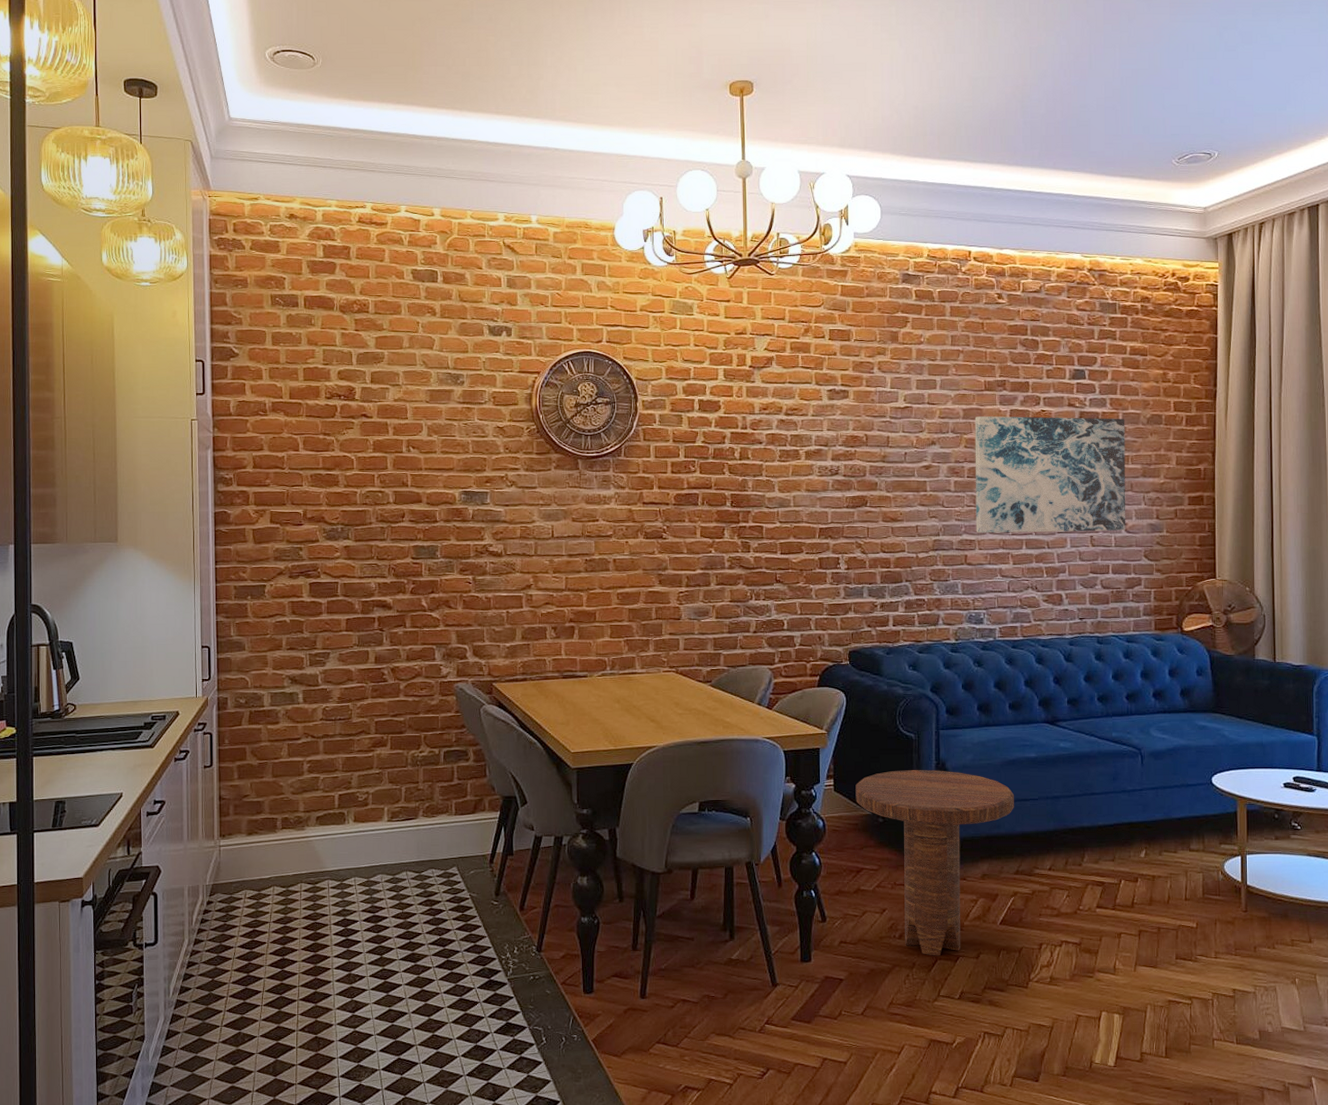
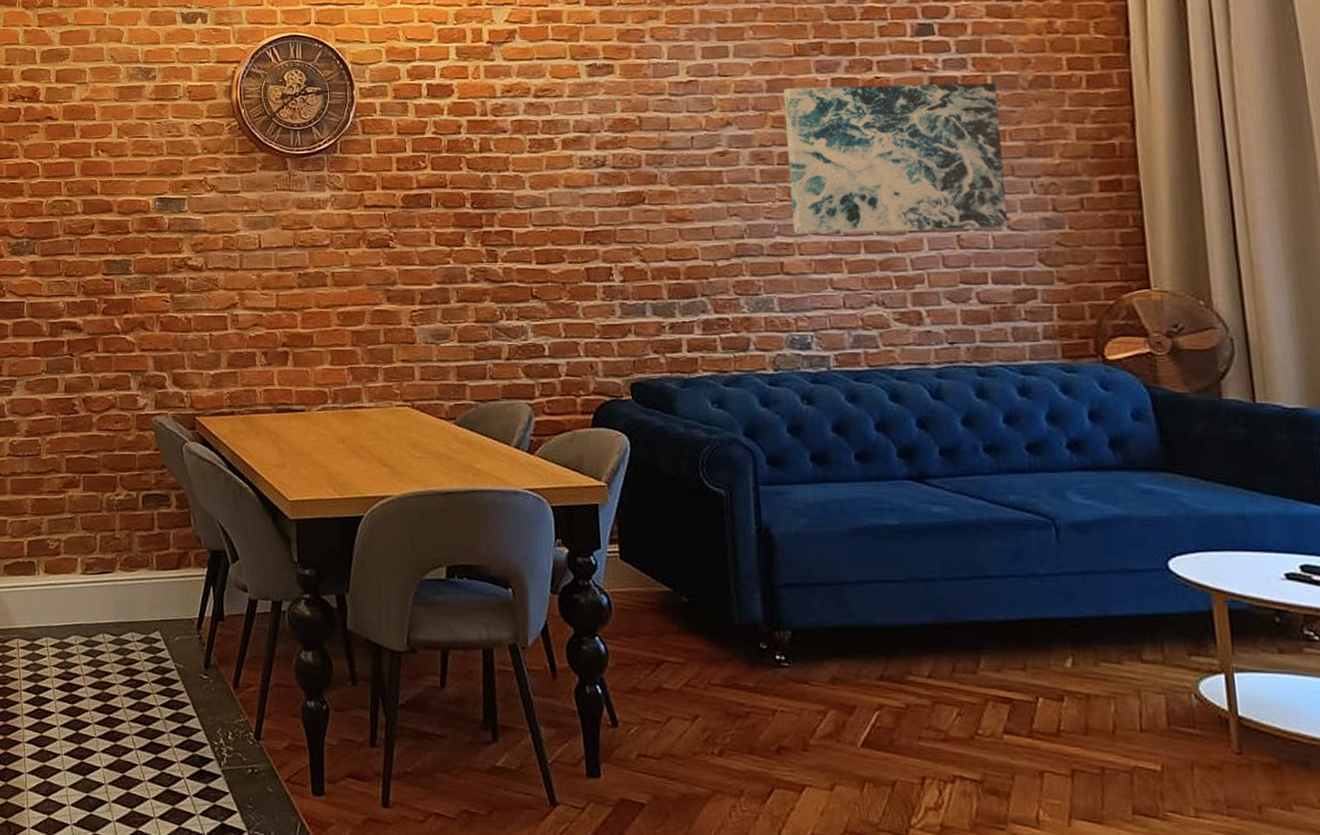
side table: present [855,770,1014,956] -> none [648,535,871,784]

